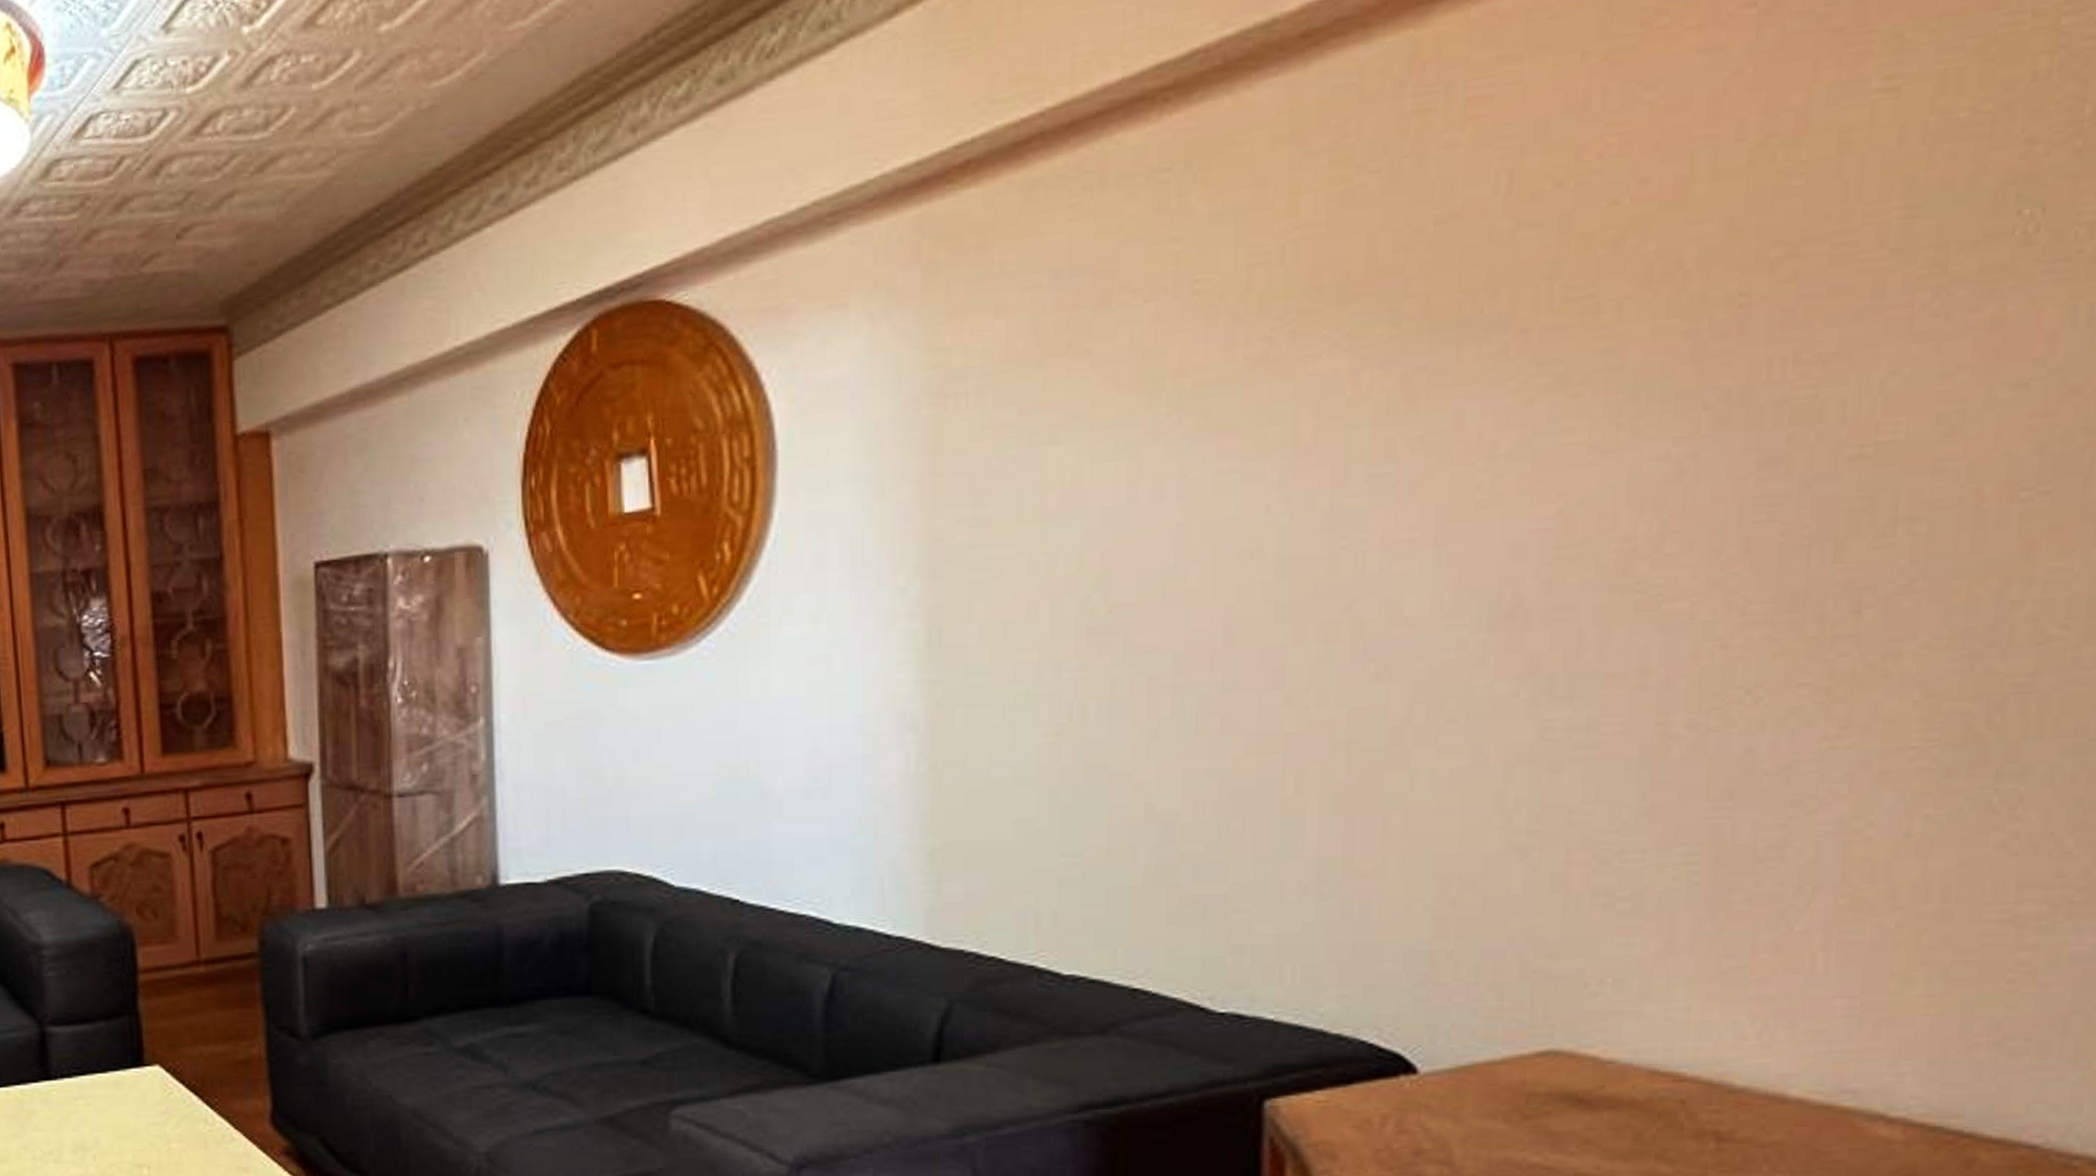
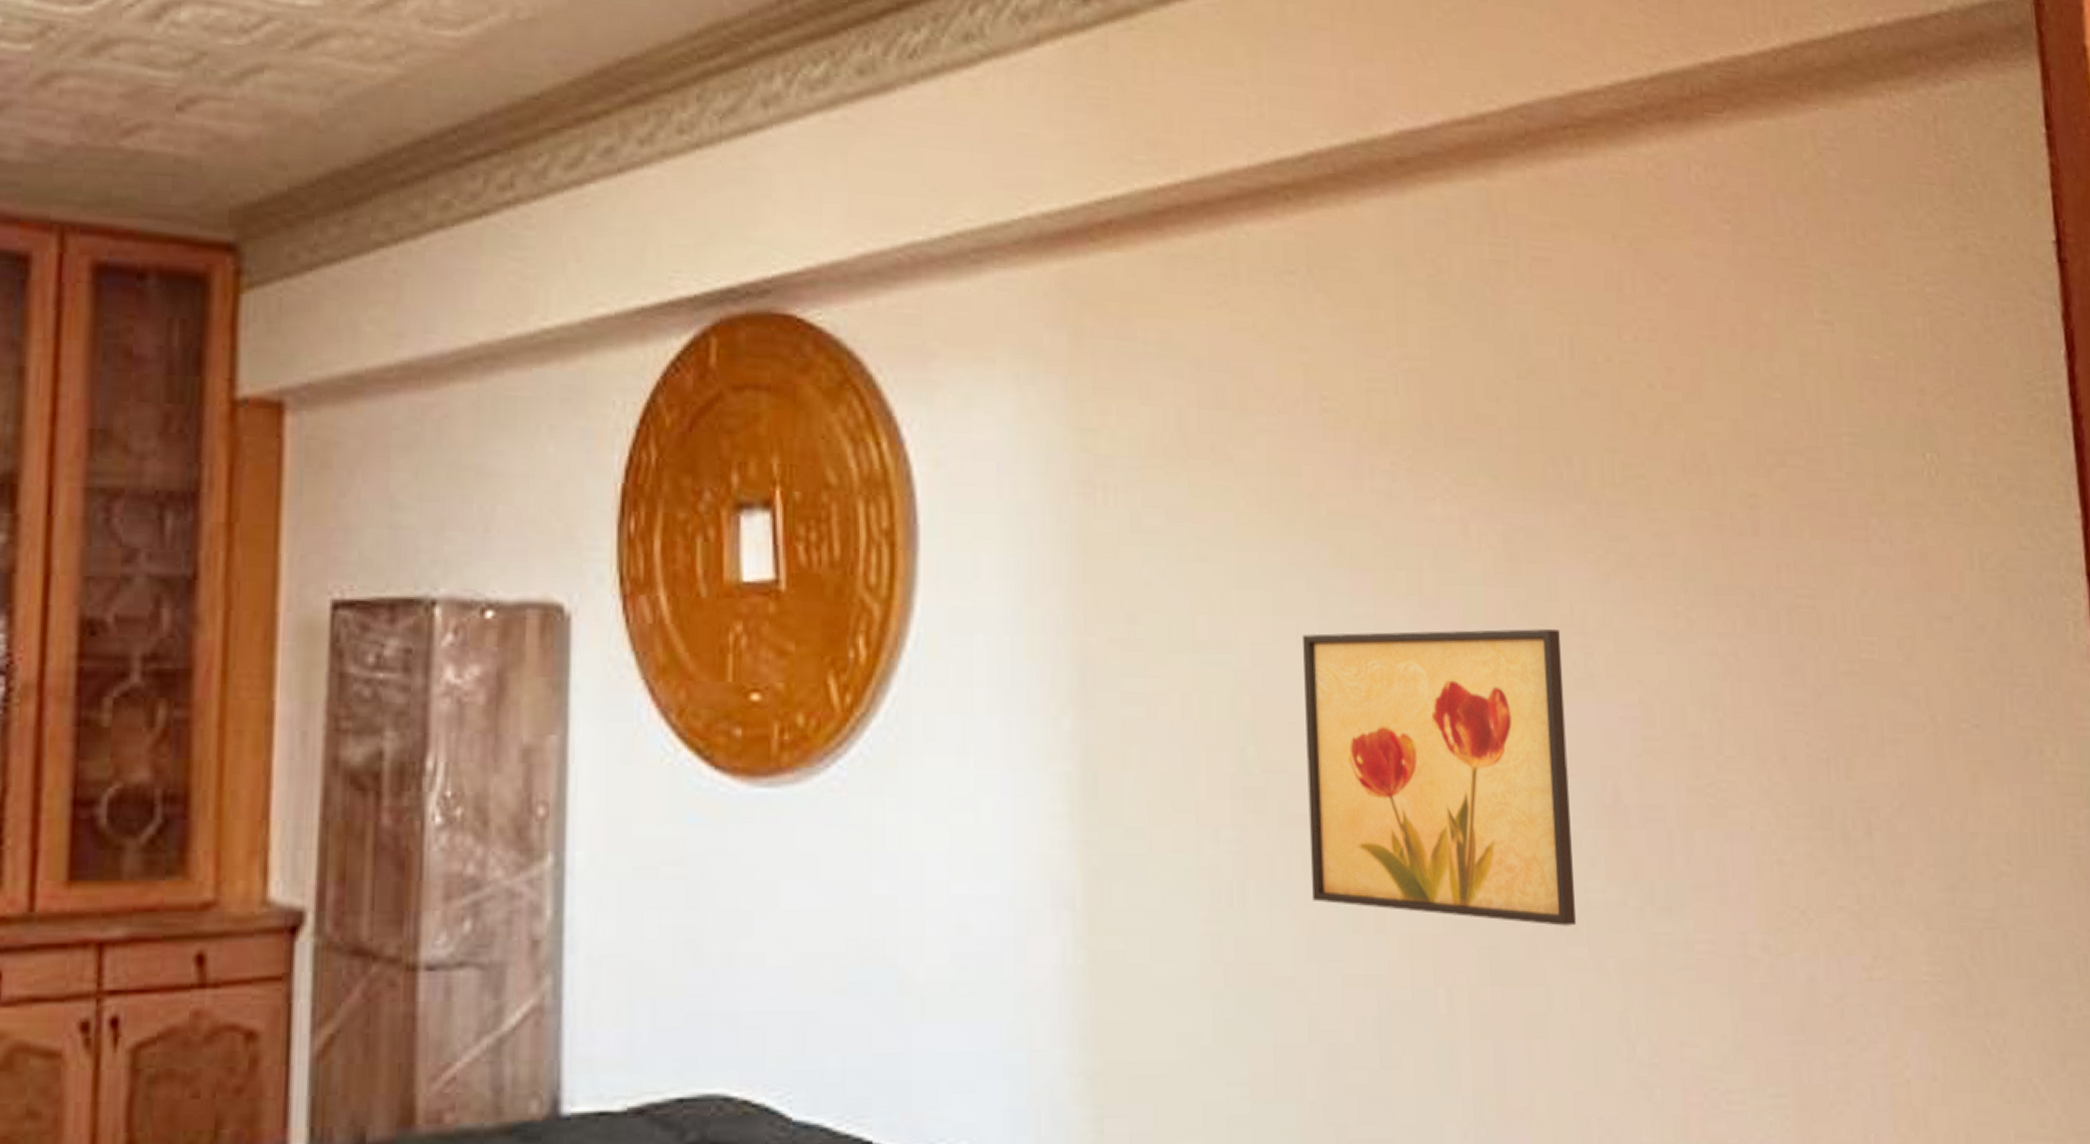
wall art: none [1154,457,1464,719] -> present [1303,629,1577,926]

